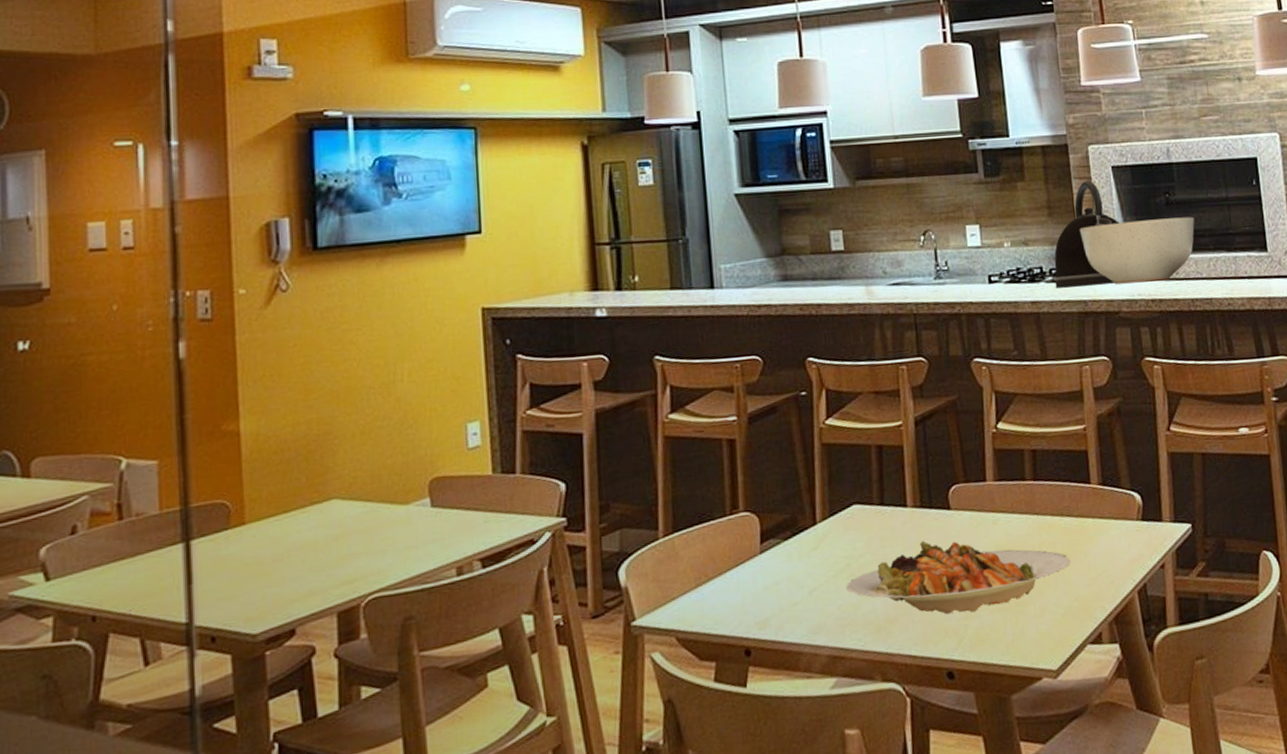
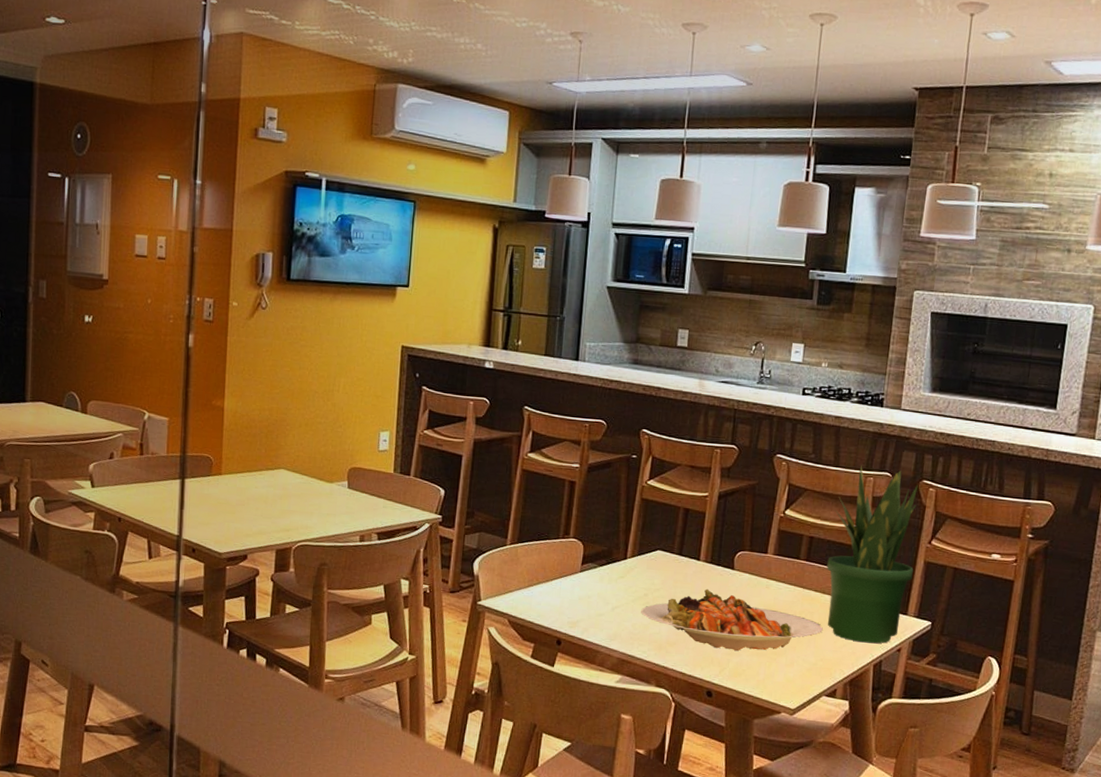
kettle: present [1053,180,1120,289] -> none [858,321,927,414]
planter: none [1054,351,1158,567] -> present [826,466,918,644]
bowl: present [1079,216,1195,285] -> none [890,360,996,419]

